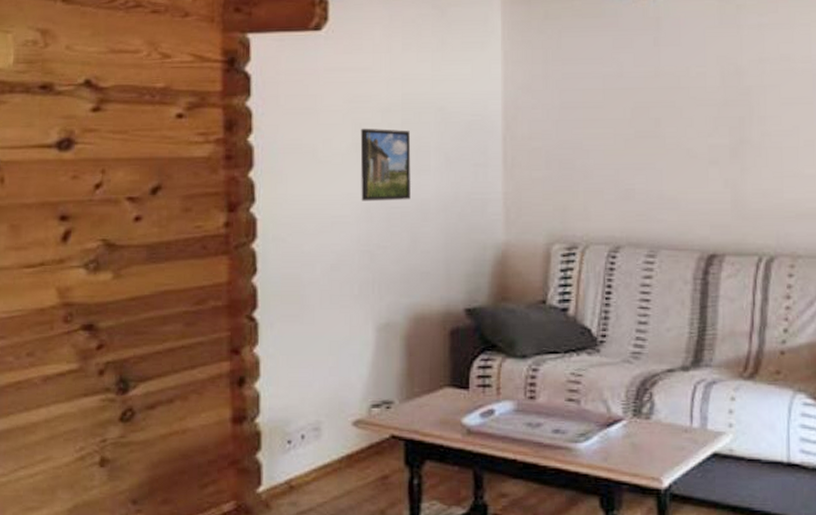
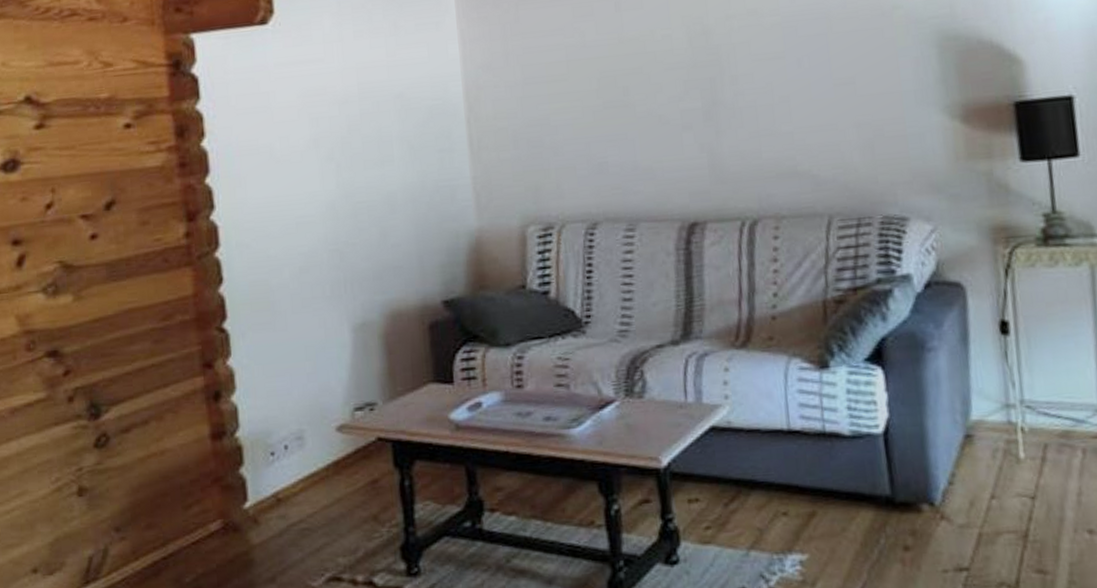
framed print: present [360,128,411,202] -> none [318,121,376,199]

